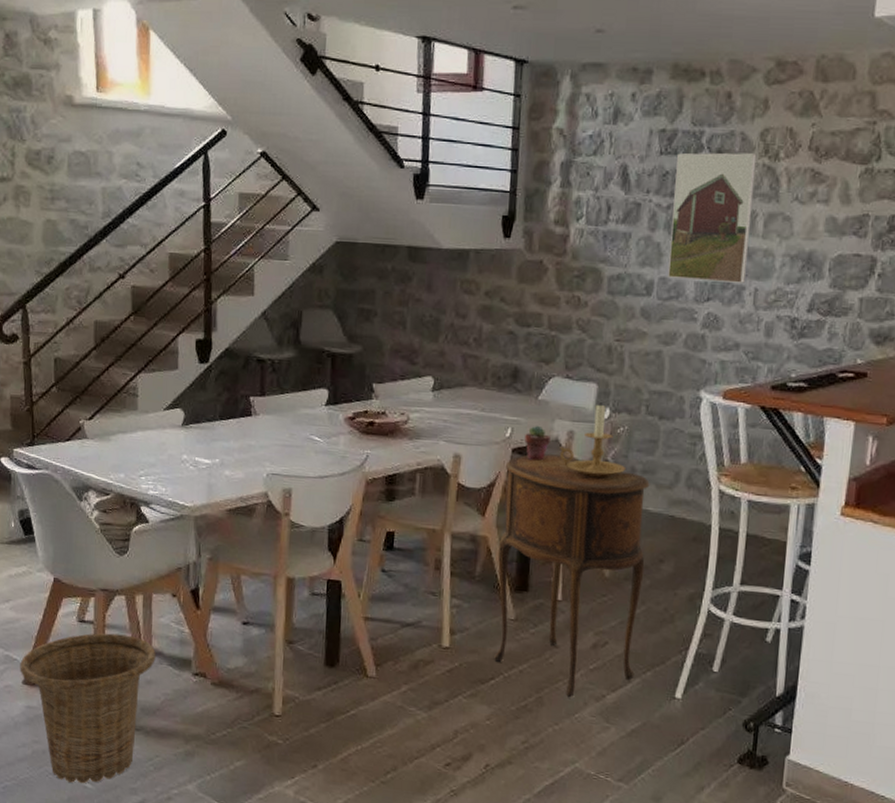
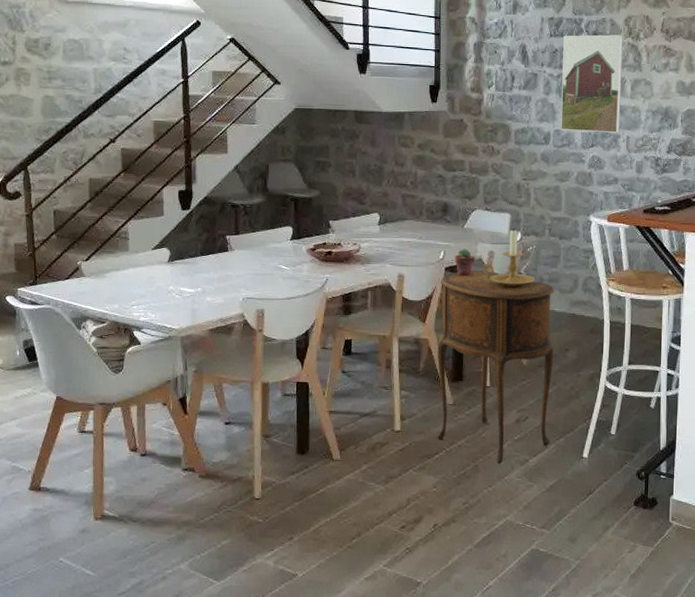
basket: present [20,633,156,784] -> none [26,440,150,572]

